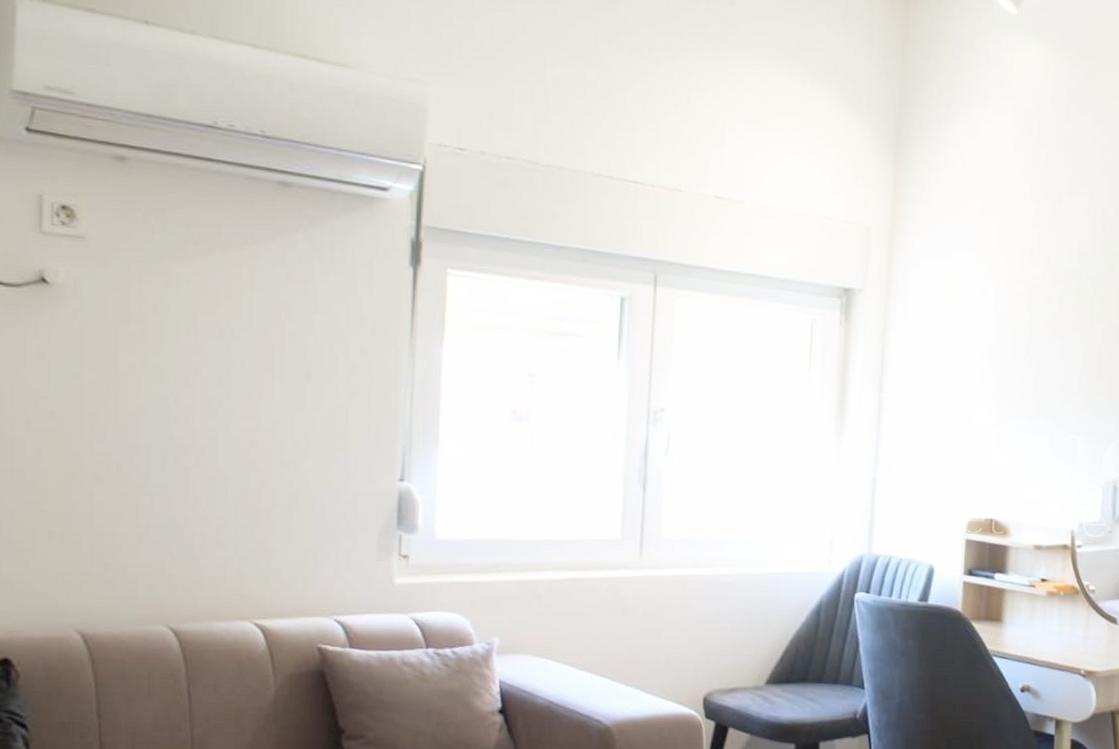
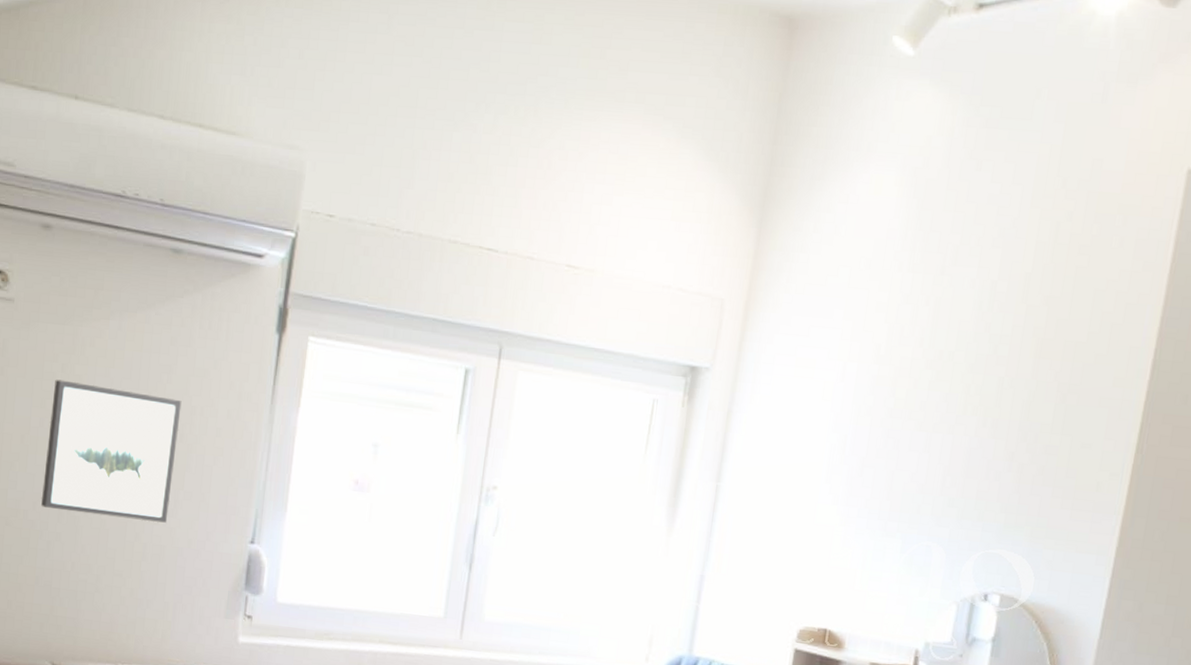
wall art: none [138,321,305,468] -> present [41,379,182,523]

